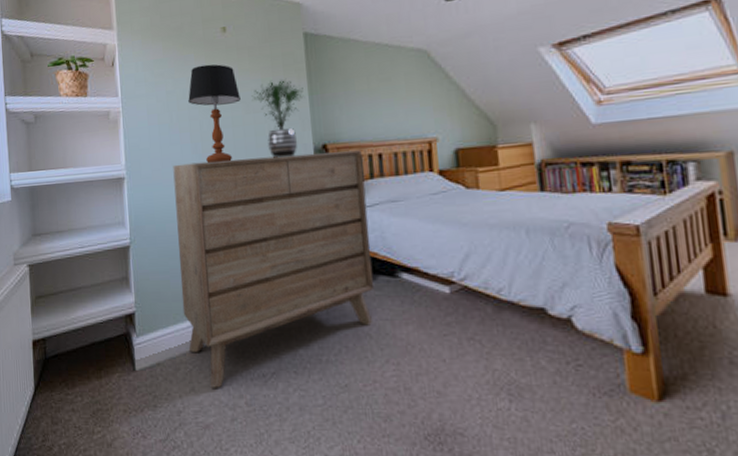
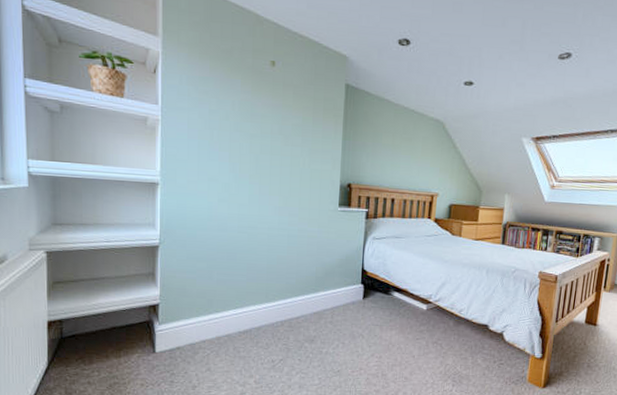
dresser: present [173,150,374,388] -> none [206,179,379,369]
table lamp: present [188,64,241,163] -> none [231,92,281,184]
potted plant: present [251,78,304,158] -> none [291,120,339,189]

